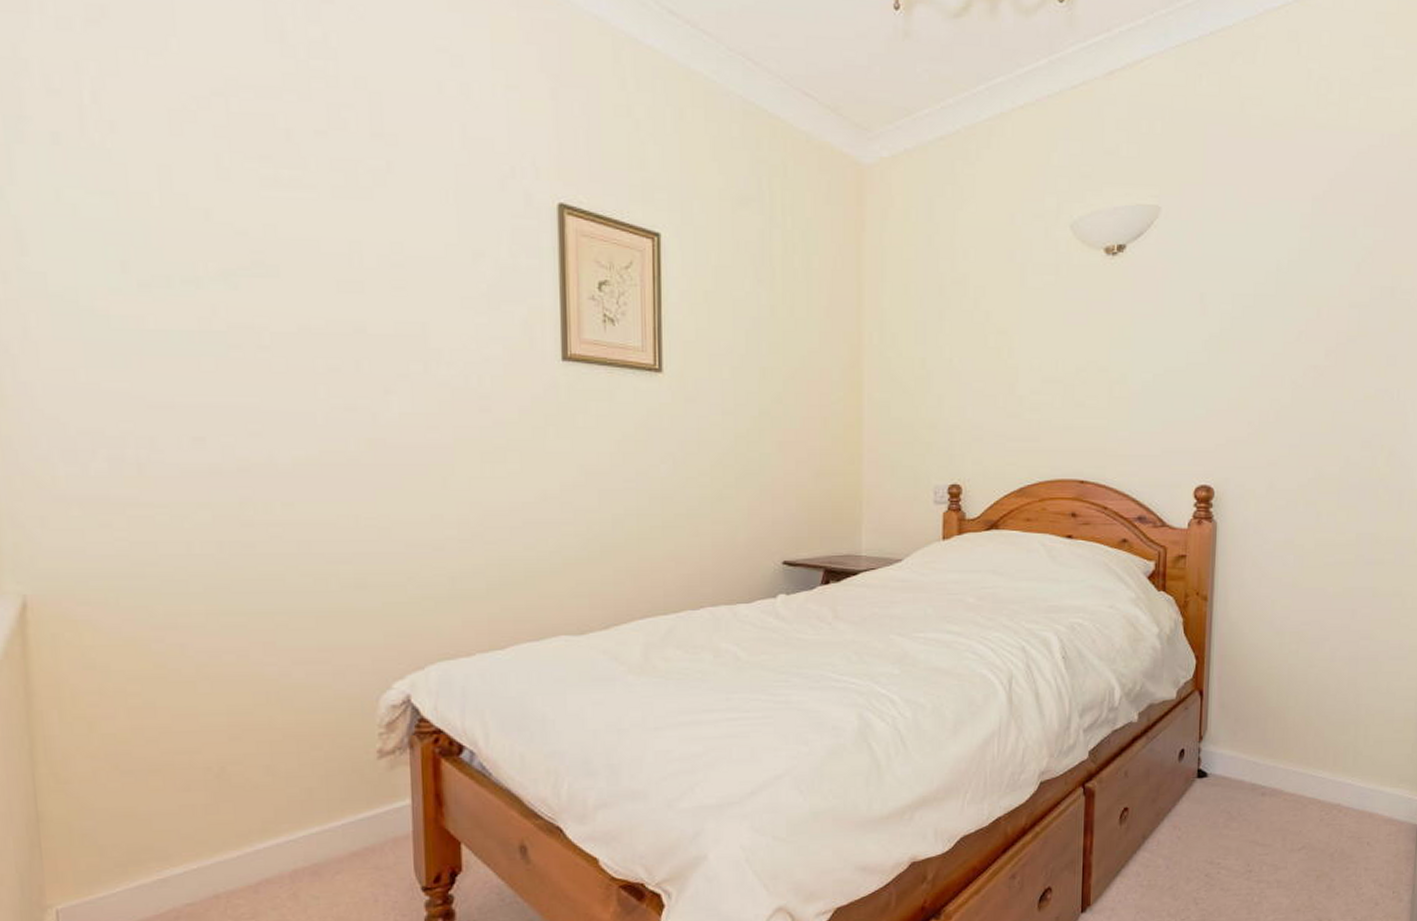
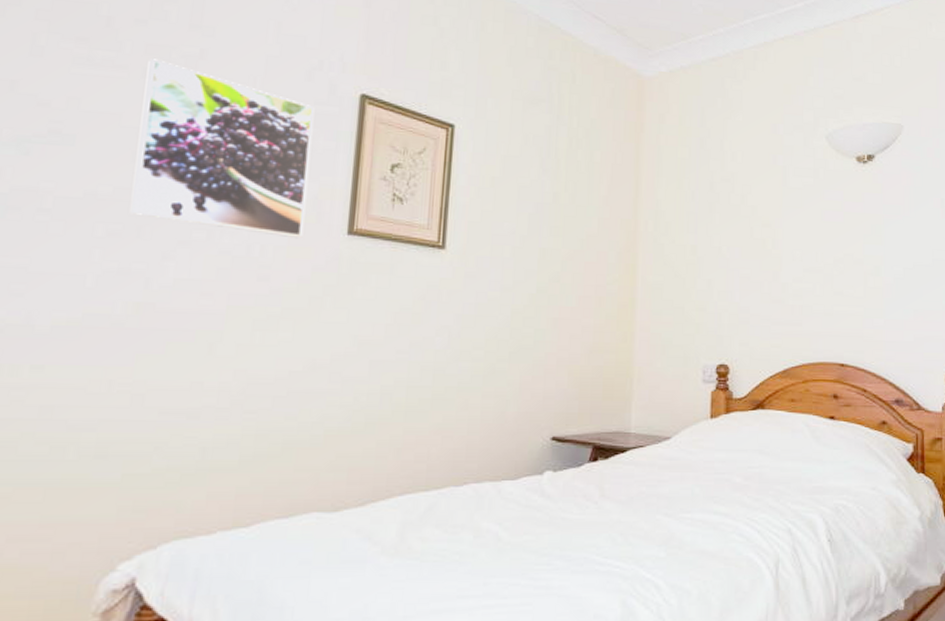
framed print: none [336,175,518,367] -> present [130,59,315,239]

